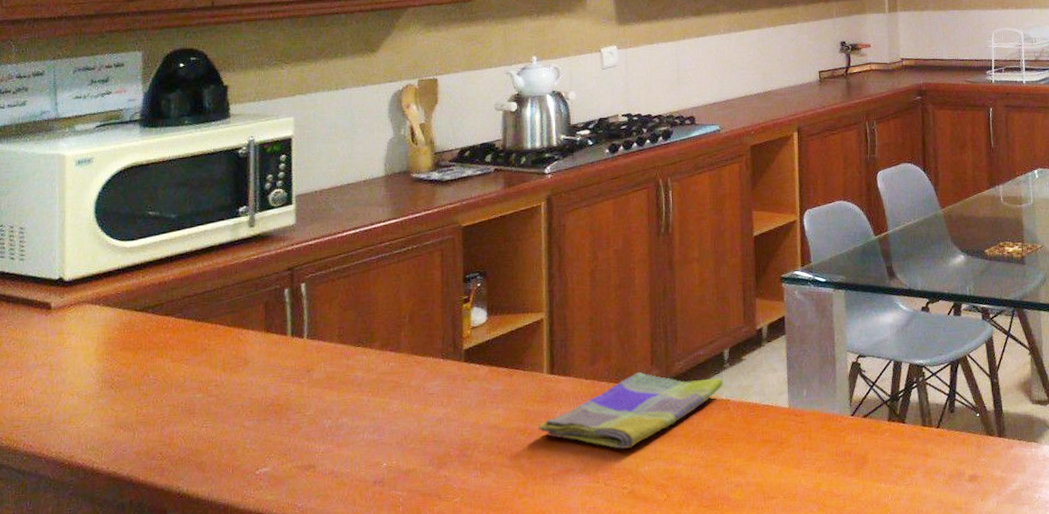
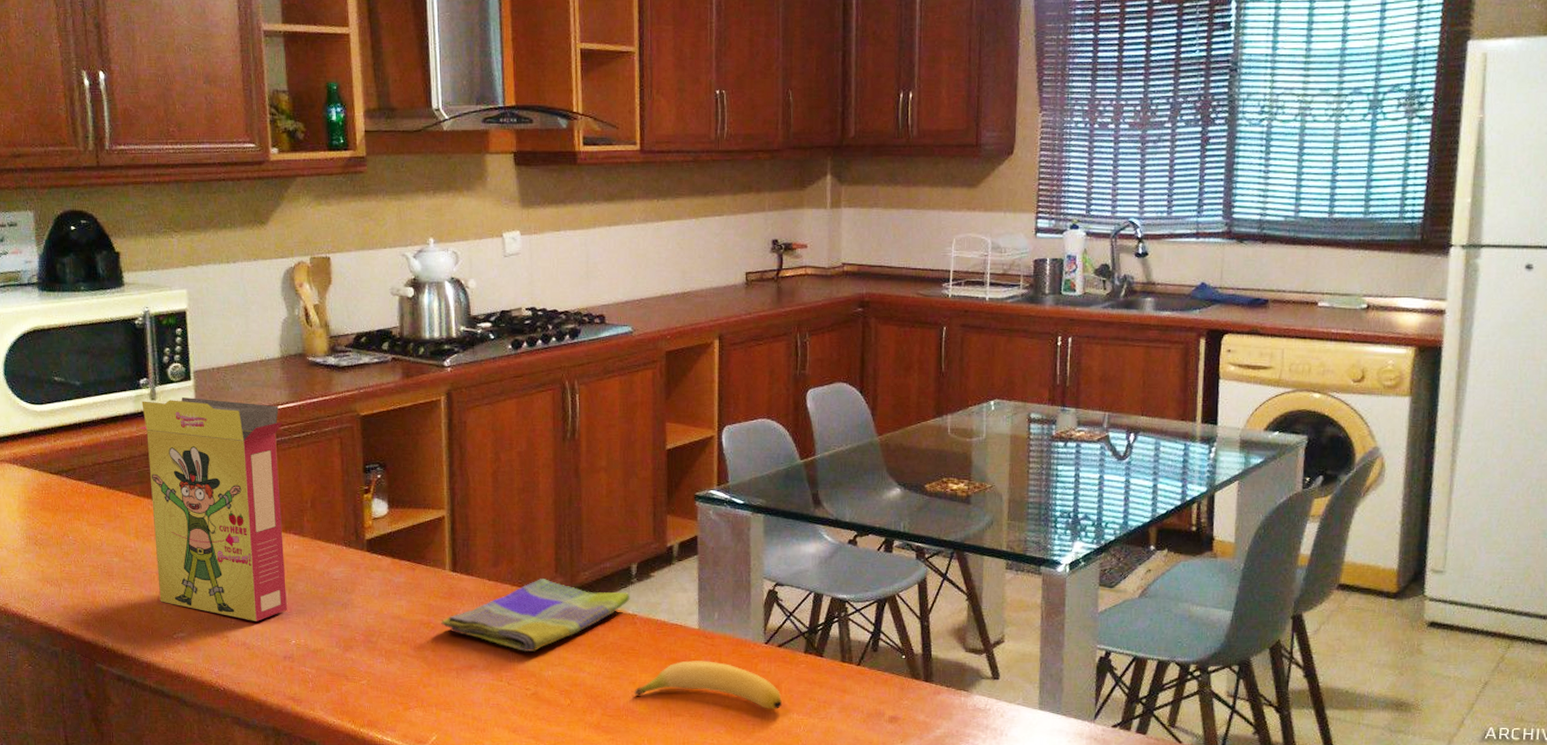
cereal box: none [233,221,384,447] -> present [137,397,287,621]
banana: none [729,439,871,483] -> present [634,660,783,710]

